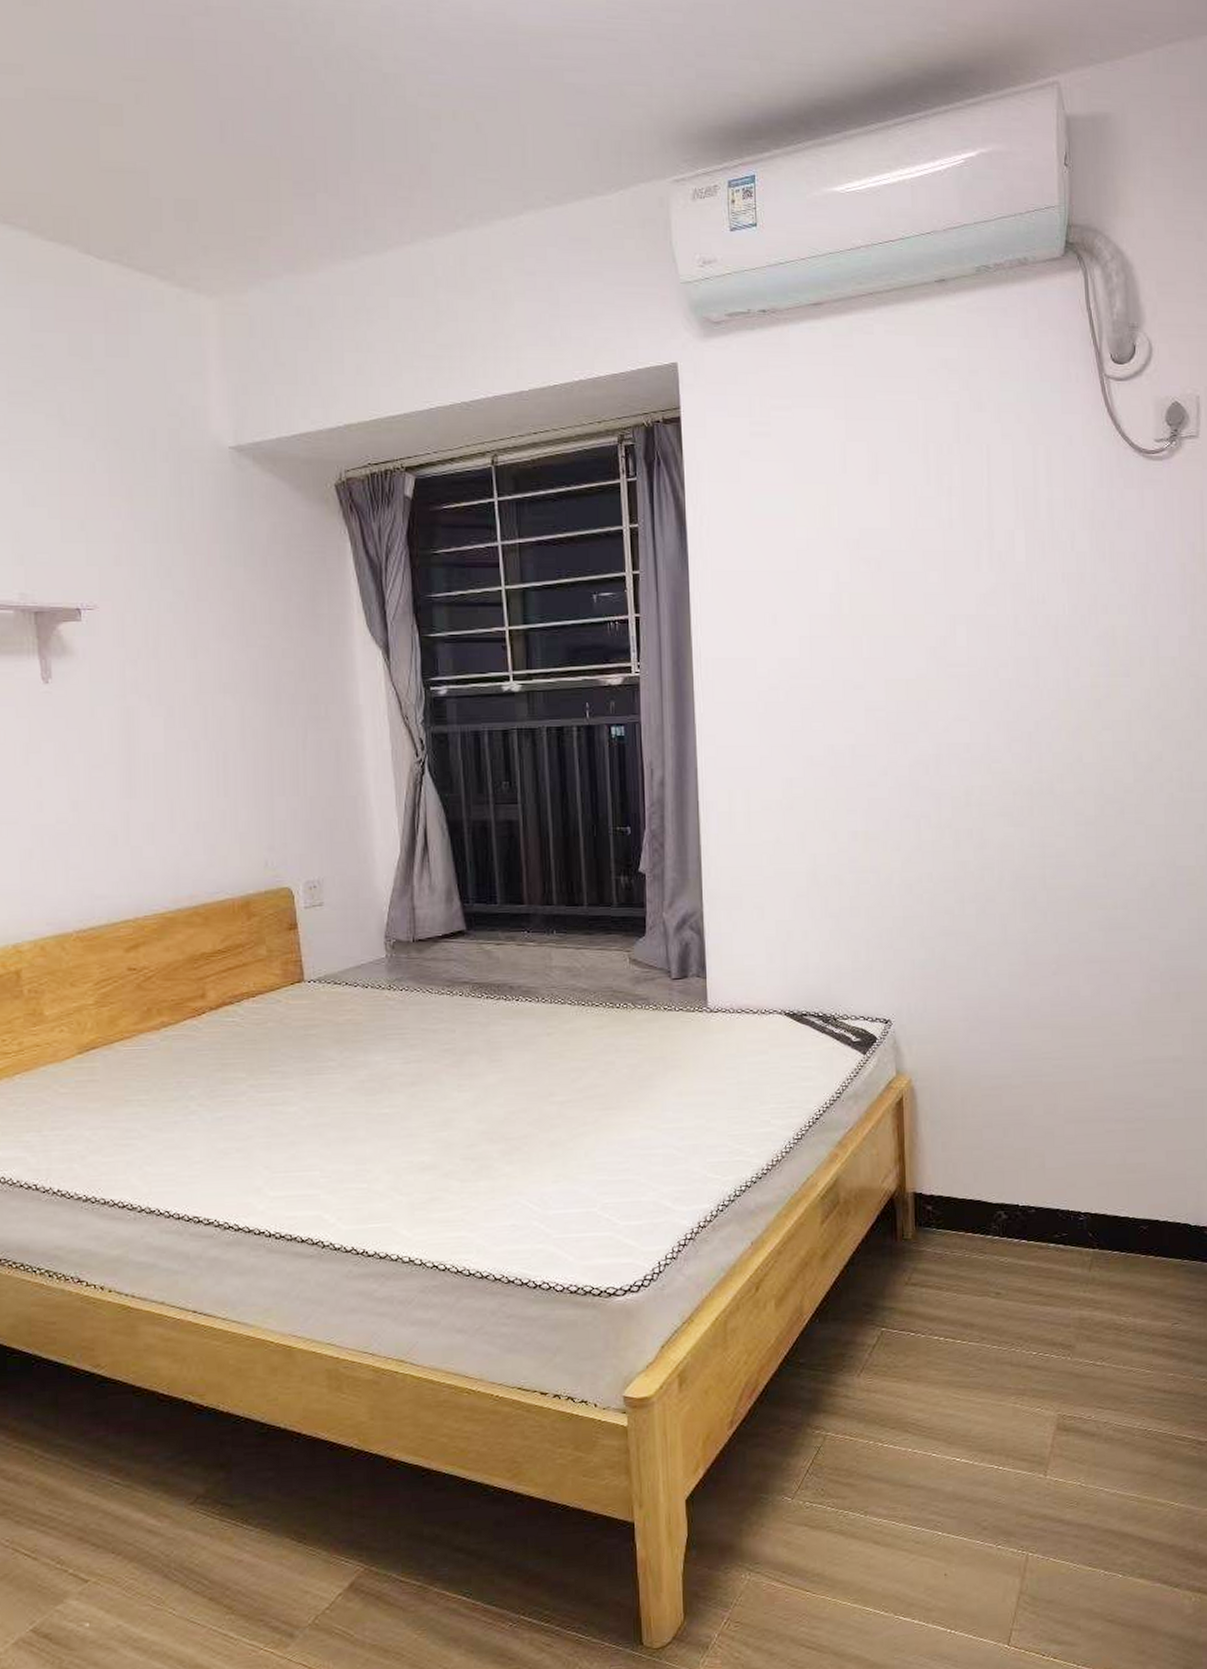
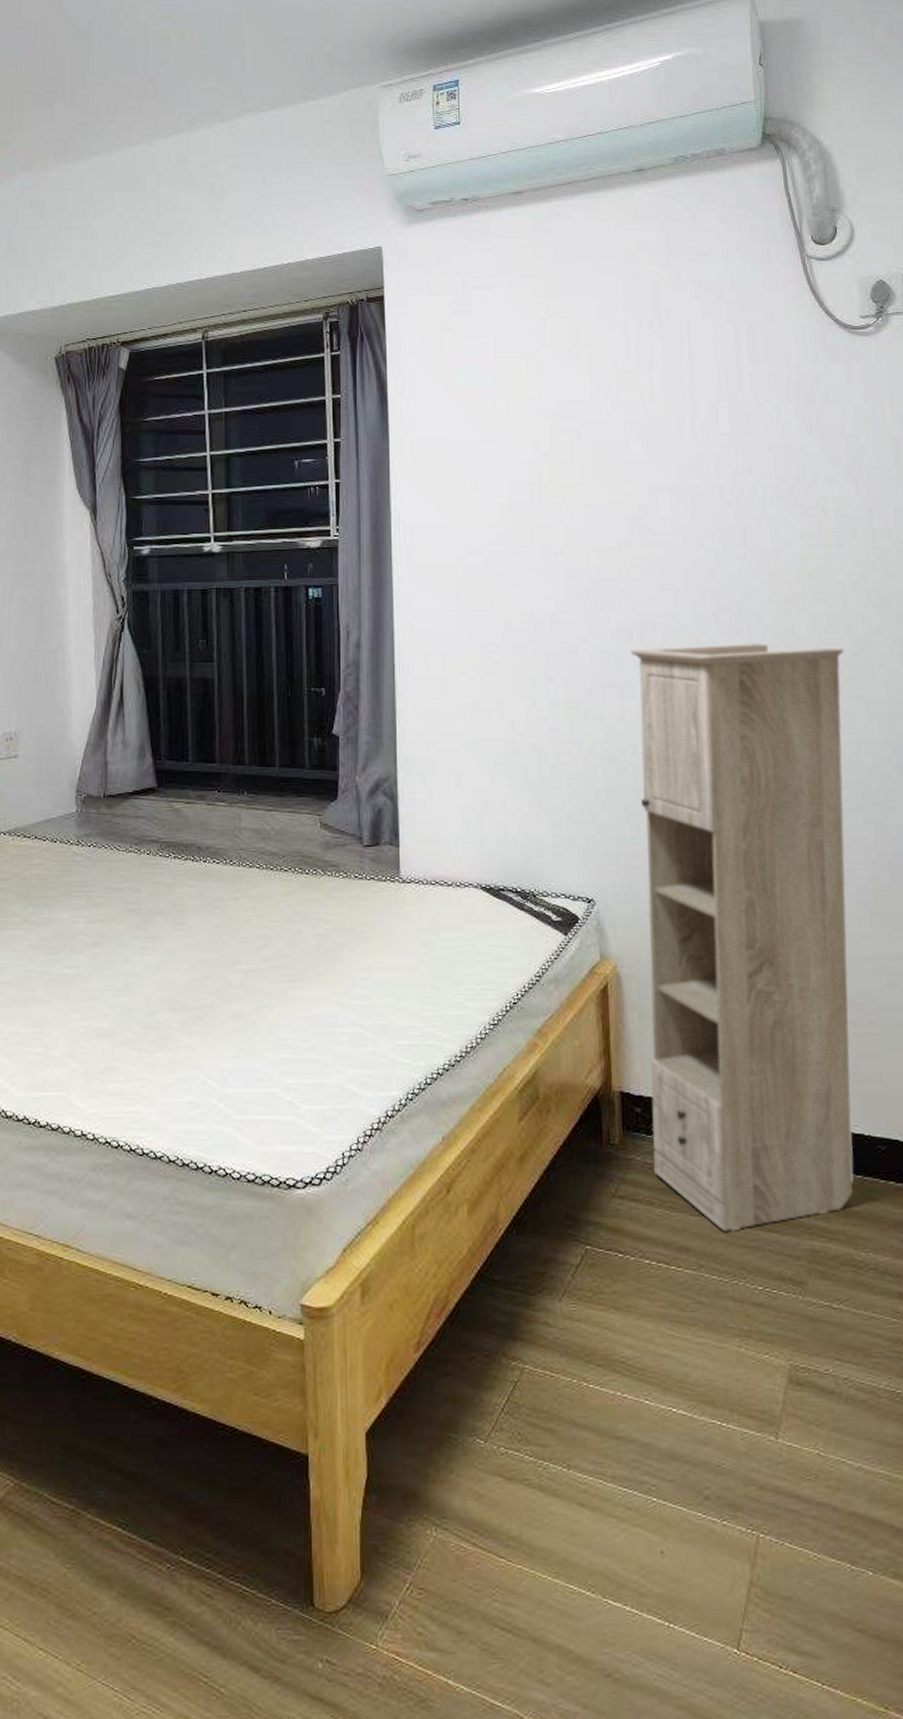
storage cabinet: none [927,771,1127,1308] -> present [631,642,854,1231]

